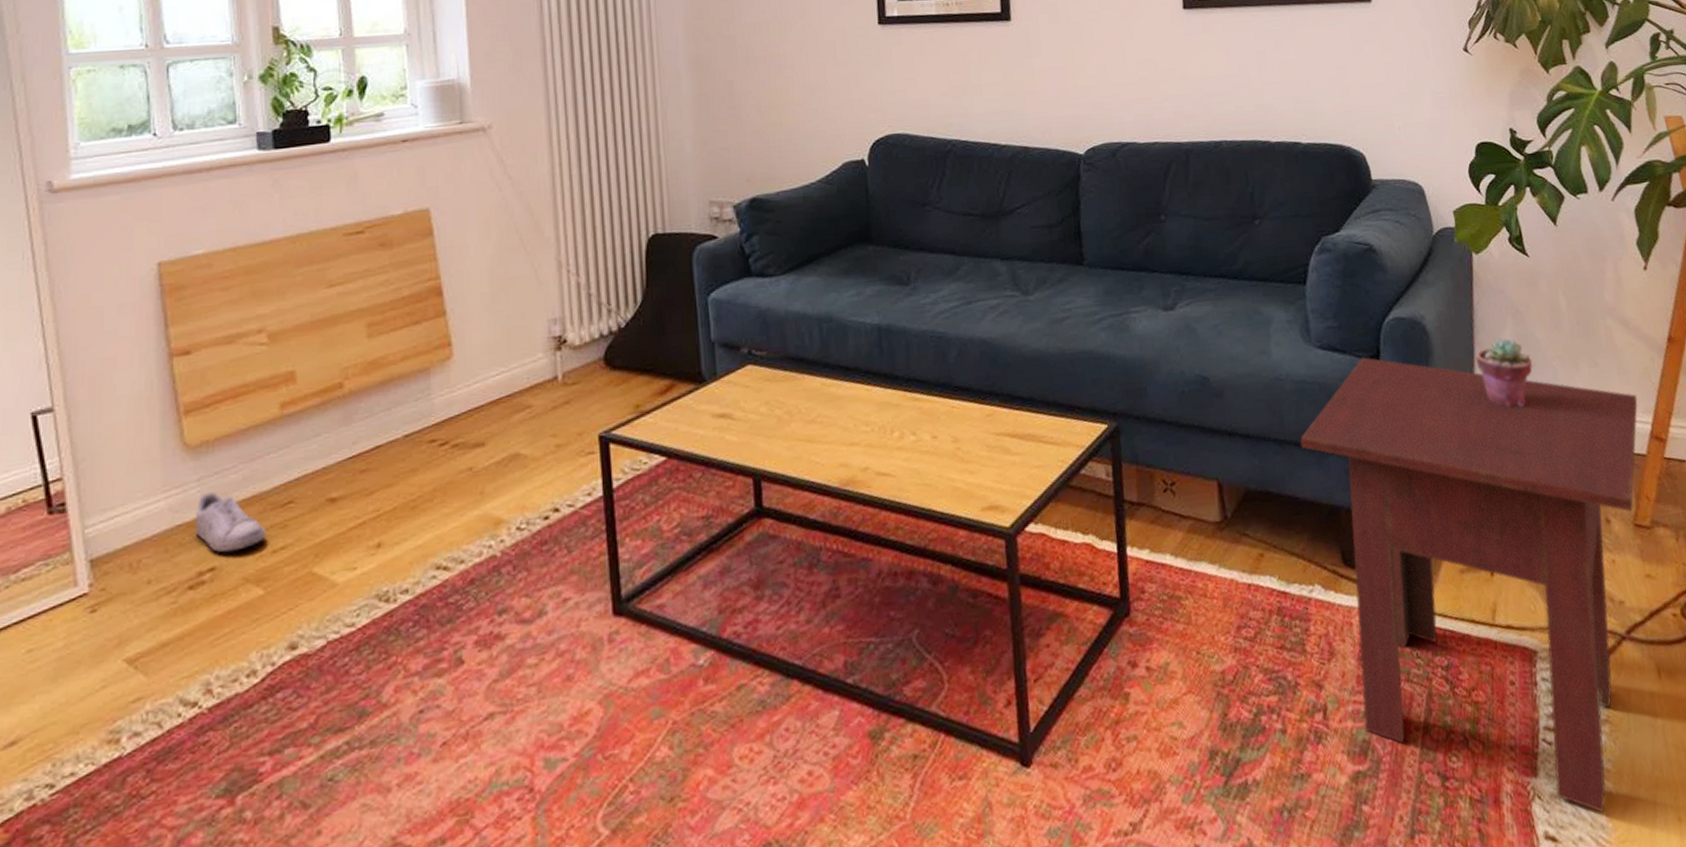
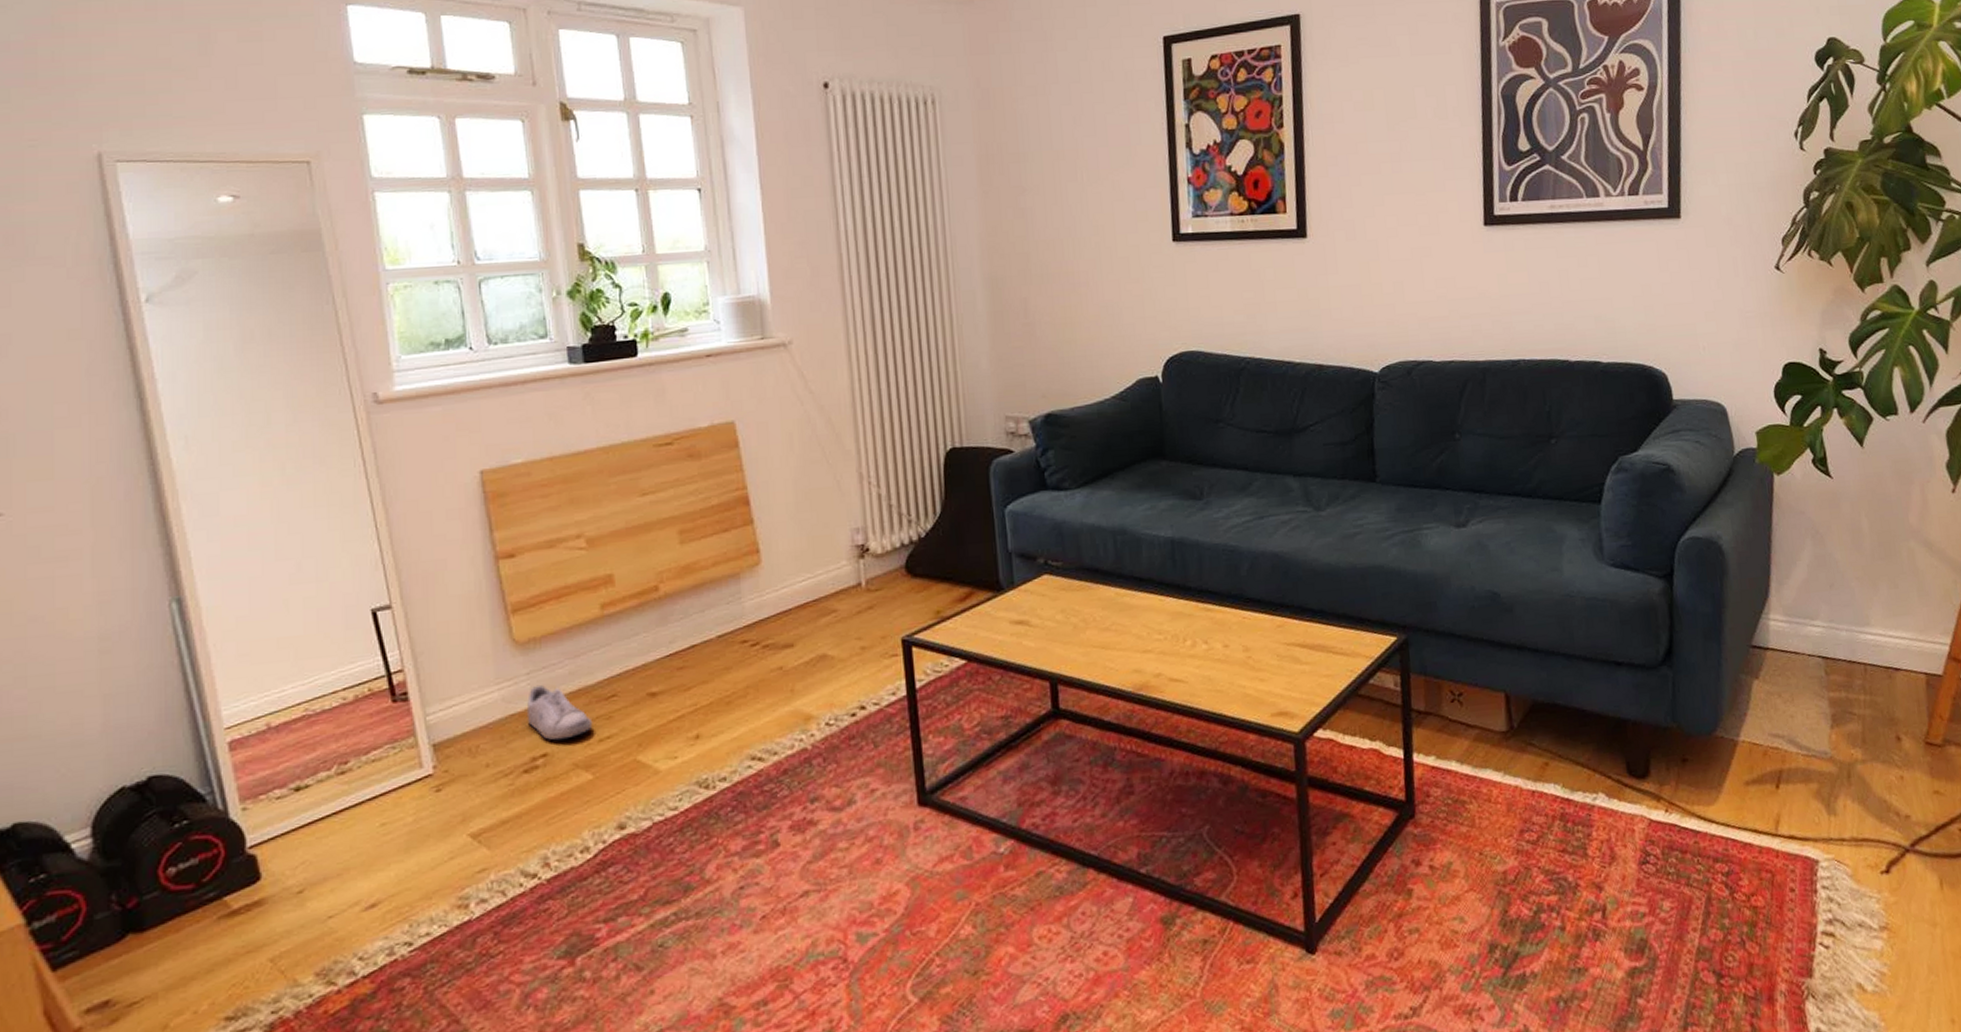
side table: present [1300,357,1638,814] -> none [1589,575,1937,1014]
potted succulent: present [1475,338,1533,408] -> none [1772,558,1830,627]

